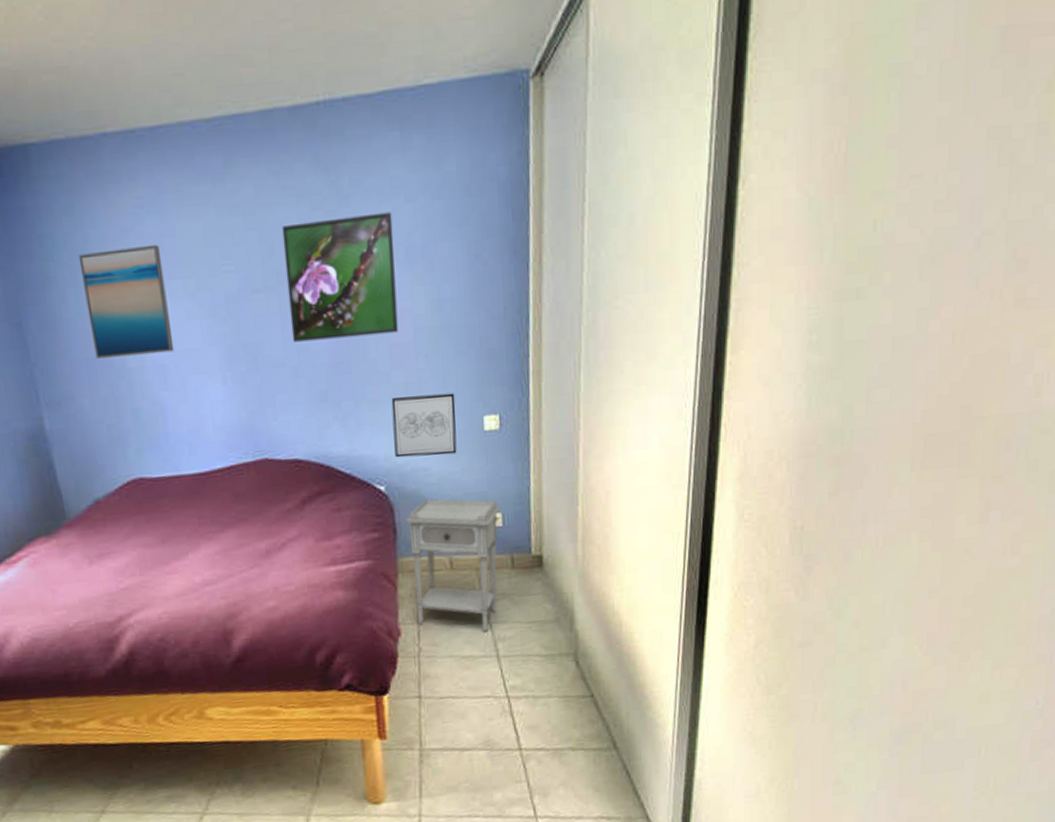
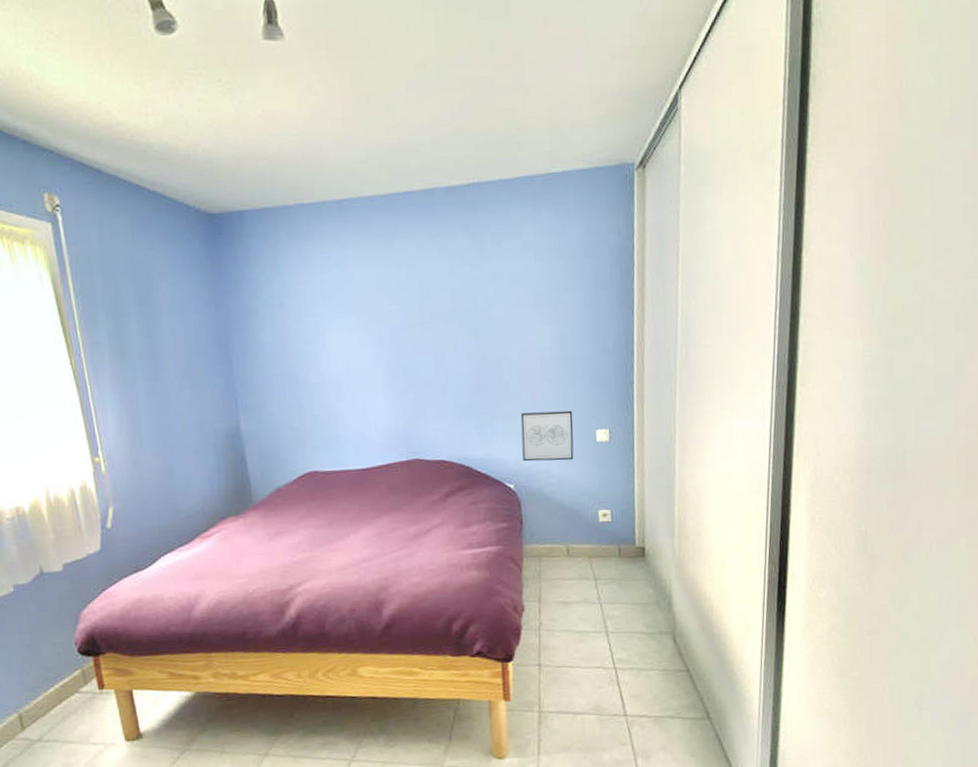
wall art: present [78,244,175,359] -> none [276,288,348,375]
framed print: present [281,212,399,342] -> none [437,267,528,366]
nightstand: present [405,498,501,632] -> none [530,496,610,611]

